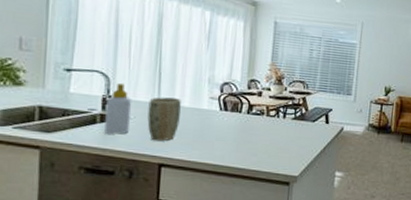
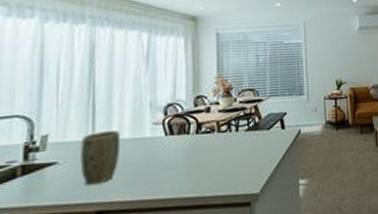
soap bottle: present [104,82,132,134] -> none [27,124,62,188]

